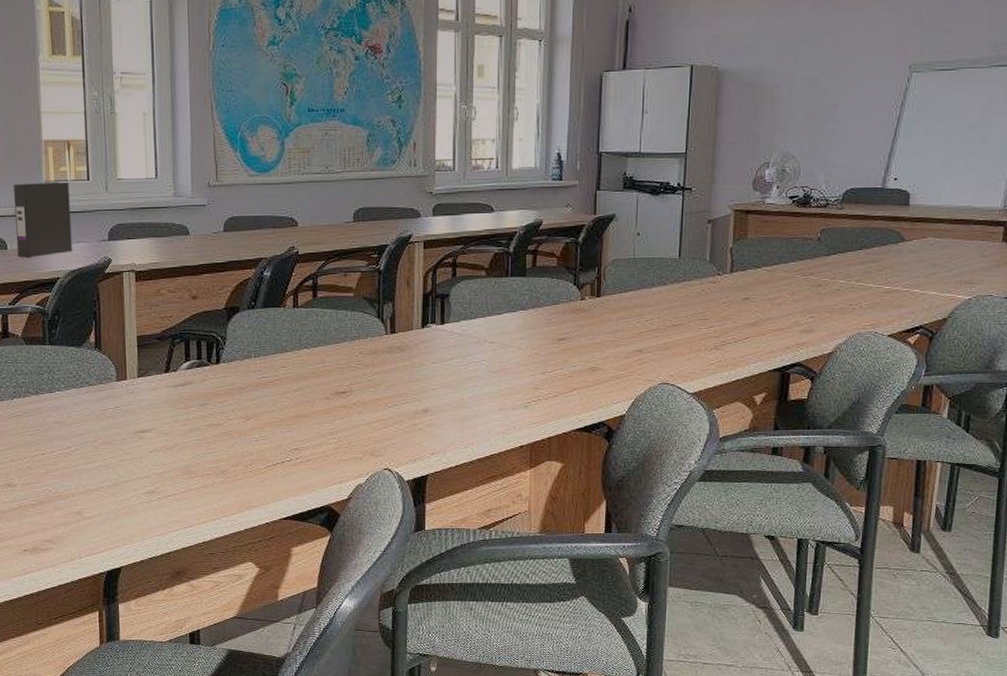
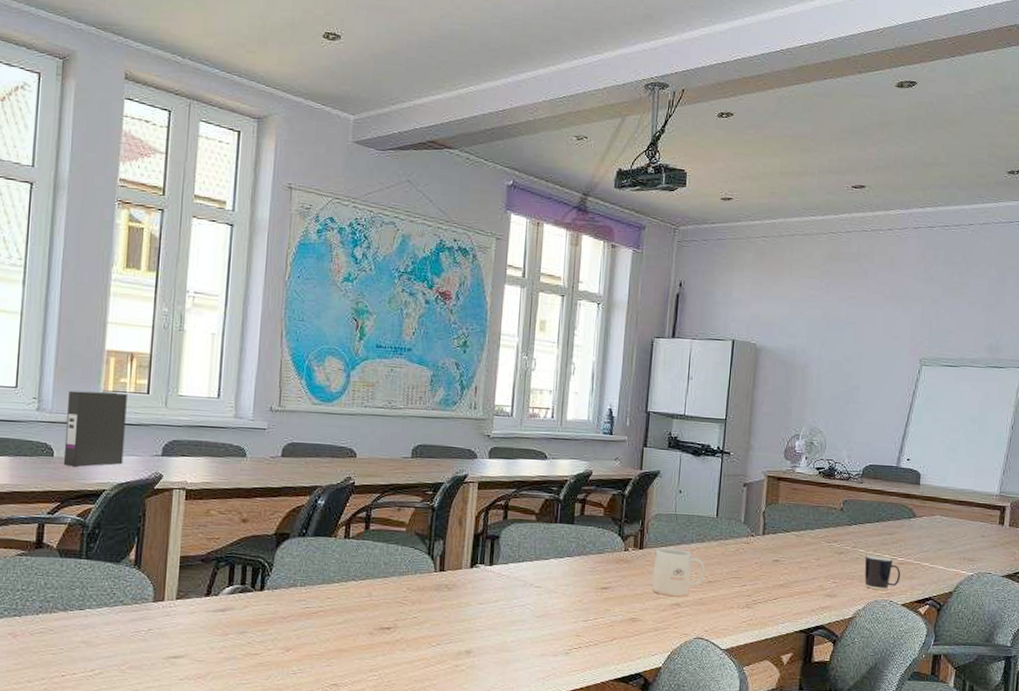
mug: none [612,294,669,343] -> present [652,548,706,597]
mug: none [845,286,887,322] -> present [864,555,901,591]

